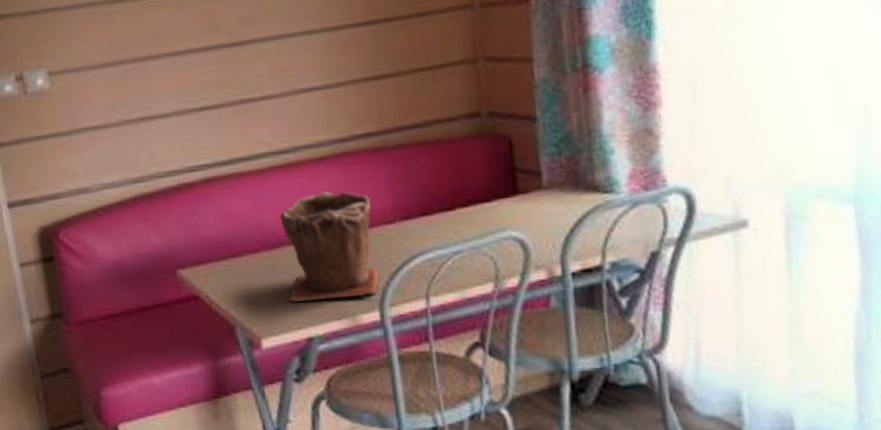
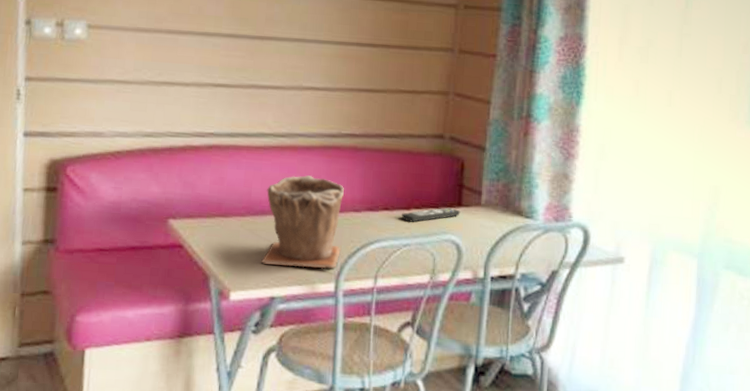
remote control: none [445,198,518,225] -> present [402,207,461,222]

